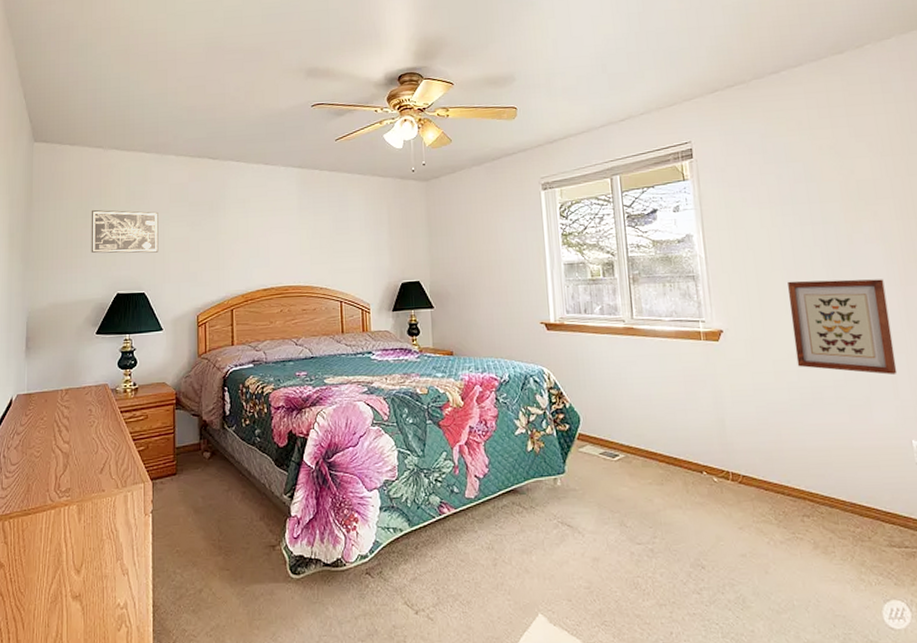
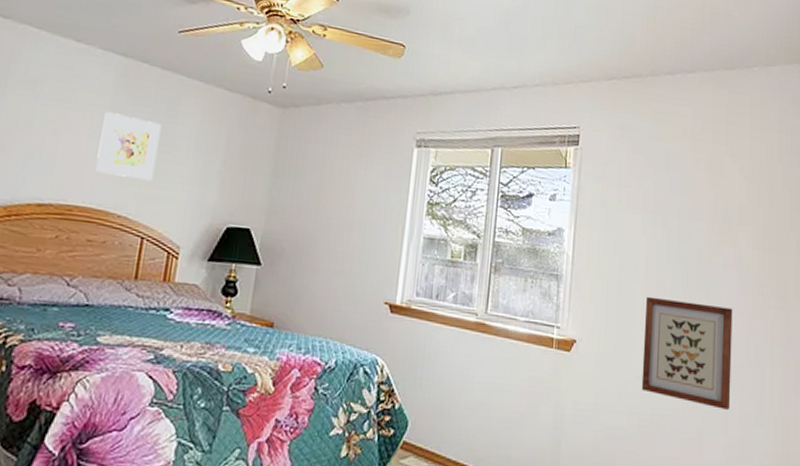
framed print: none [296,212,339,259] -> present [95,112,161,182]

